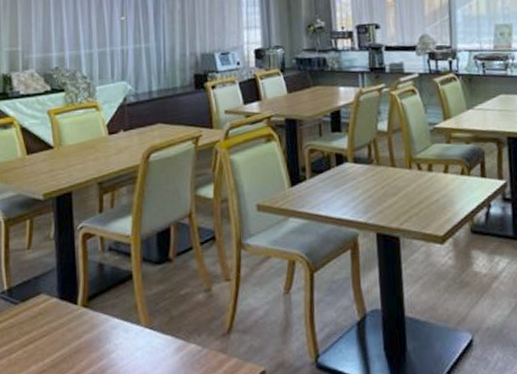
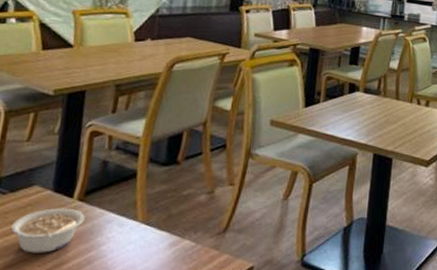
legume: none [27,315,91,364] -> present [11,208,85,253]

